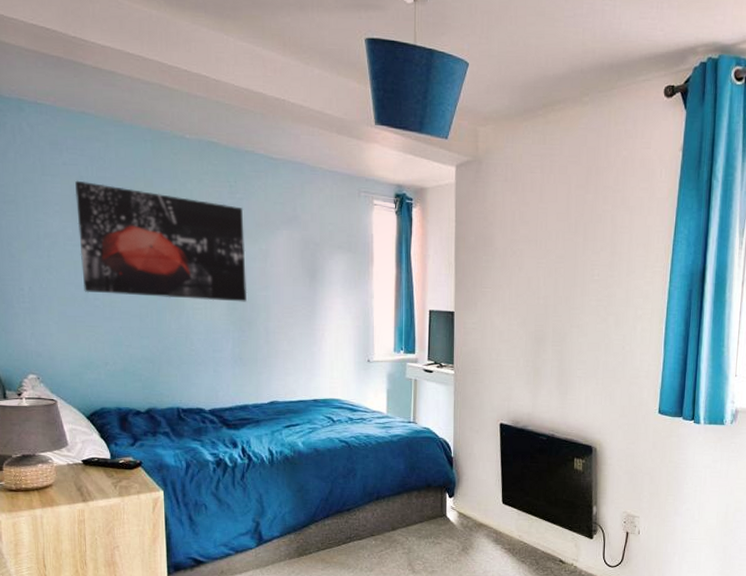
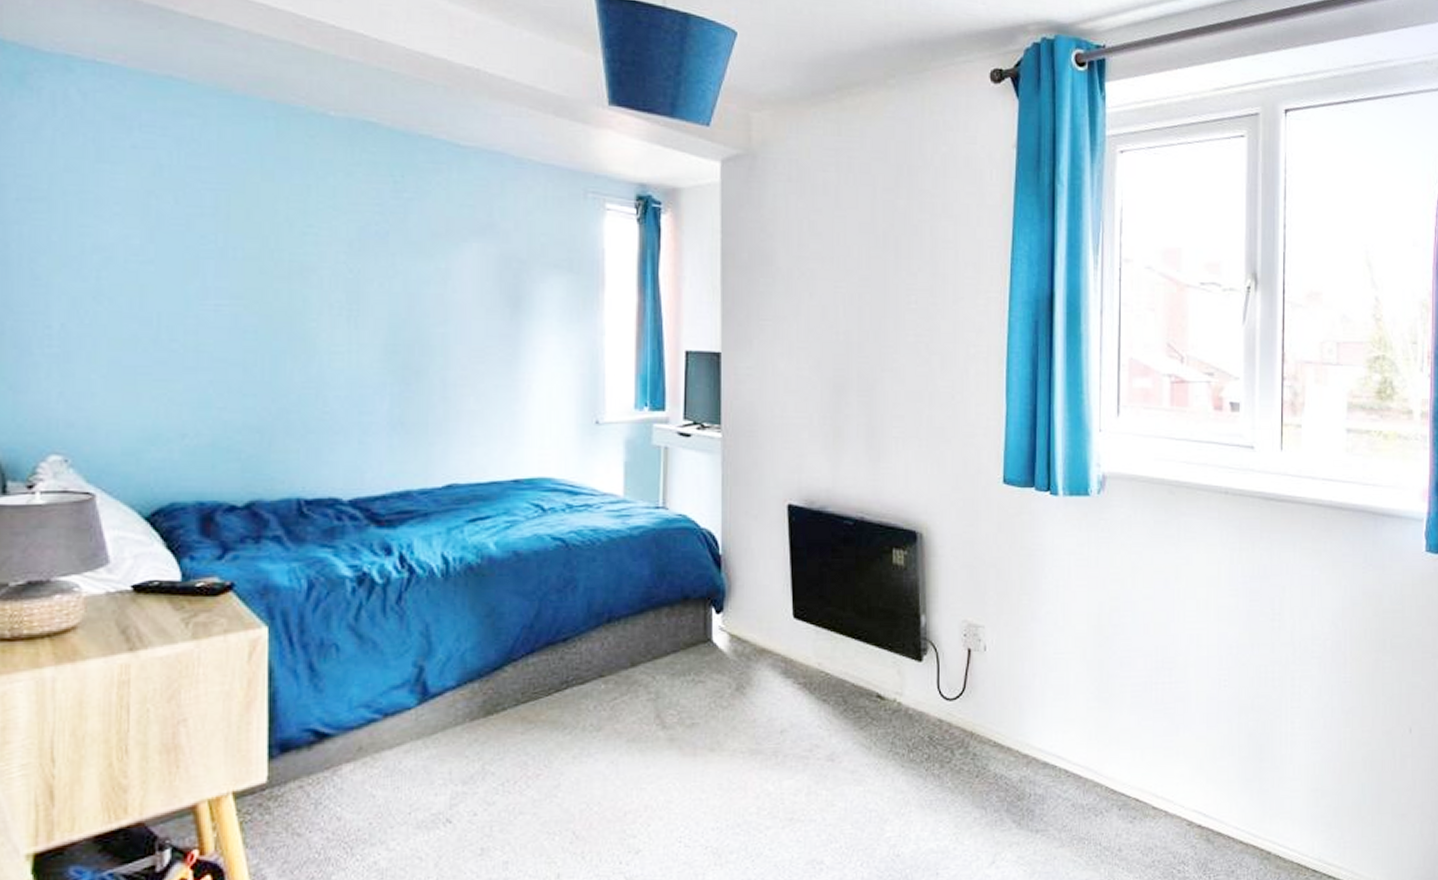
wall art: present [75,180,248,302] -> none [148,170,416,343]

